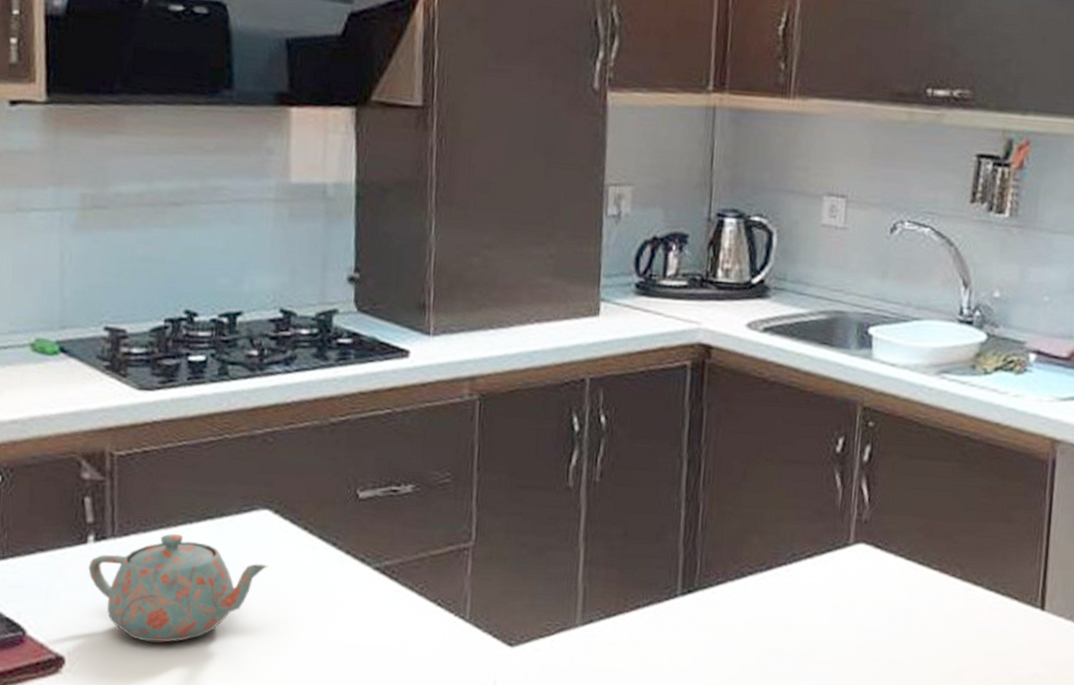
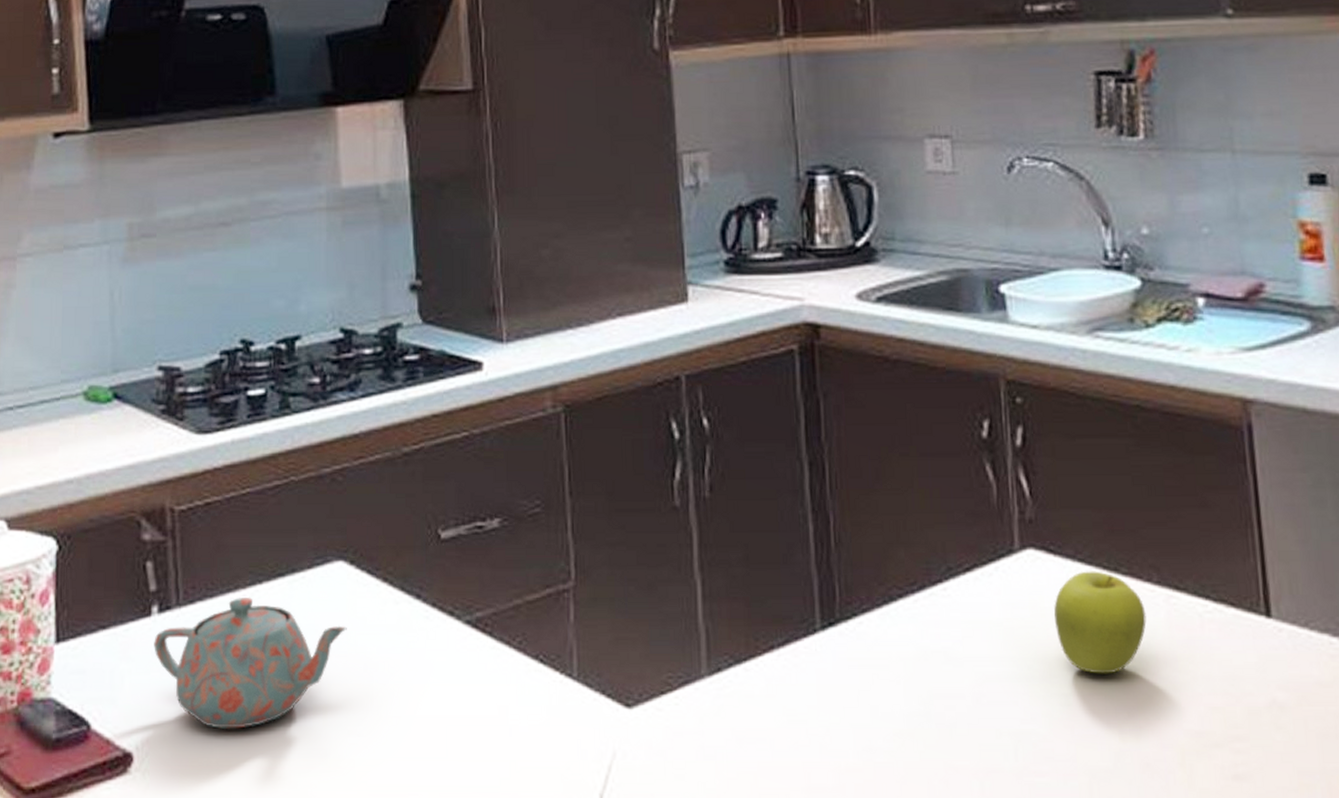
fruit: none [873,564,947,645] -> present [1053,571,1147,674]

